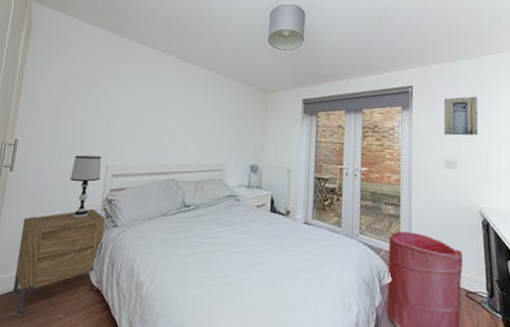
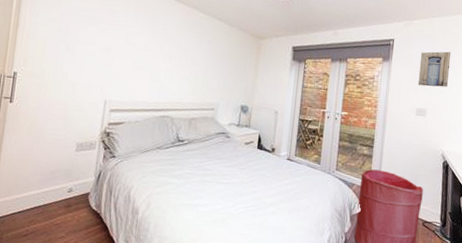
nightstand: present [12,208,106,316] -> none [16,140,104,235]
table lamp: present [70,154,102,218] -> none [69,89,100,149]

